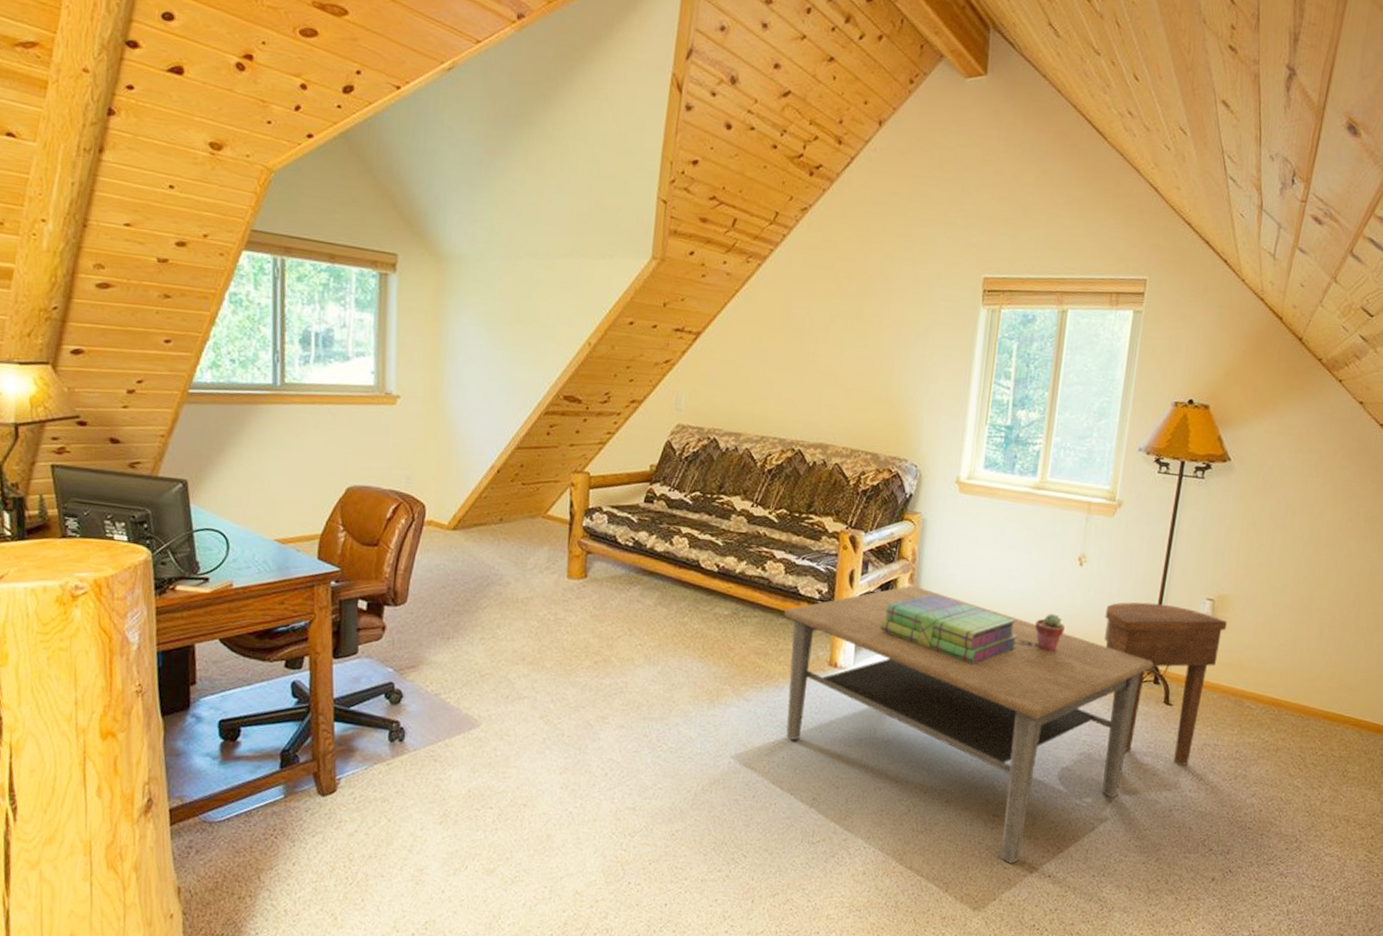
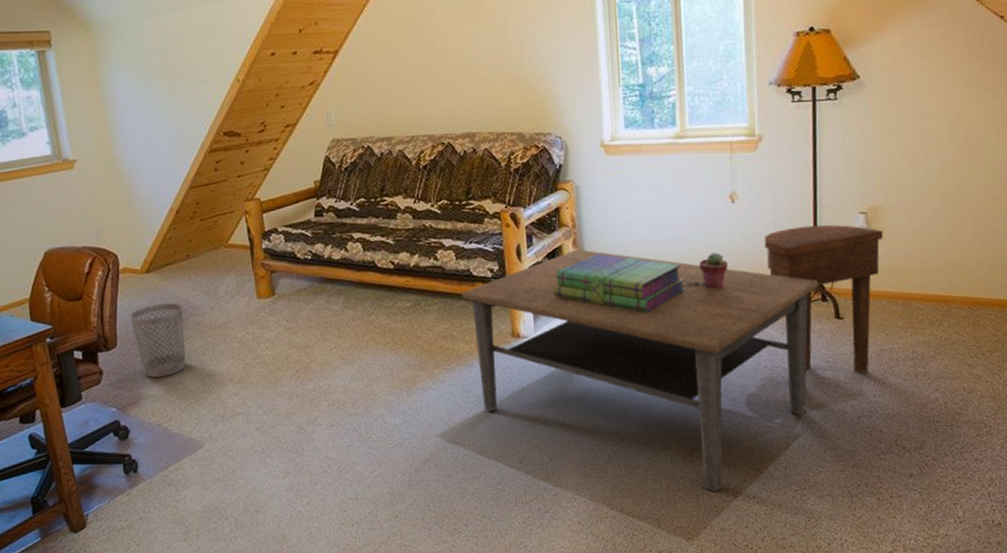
wastebasket: none [426,565,485,644] -> present [129,303,186,378]

